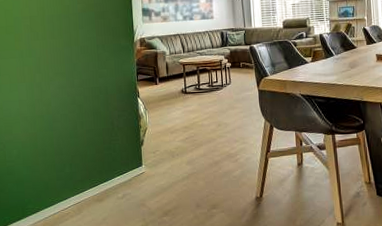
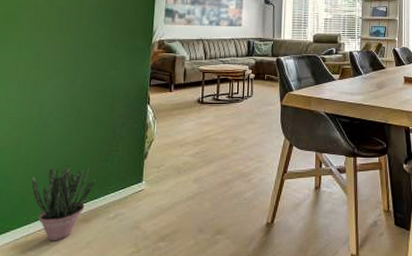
potted plant: none [50,154,103,219] -> present [31,164,96,242]

